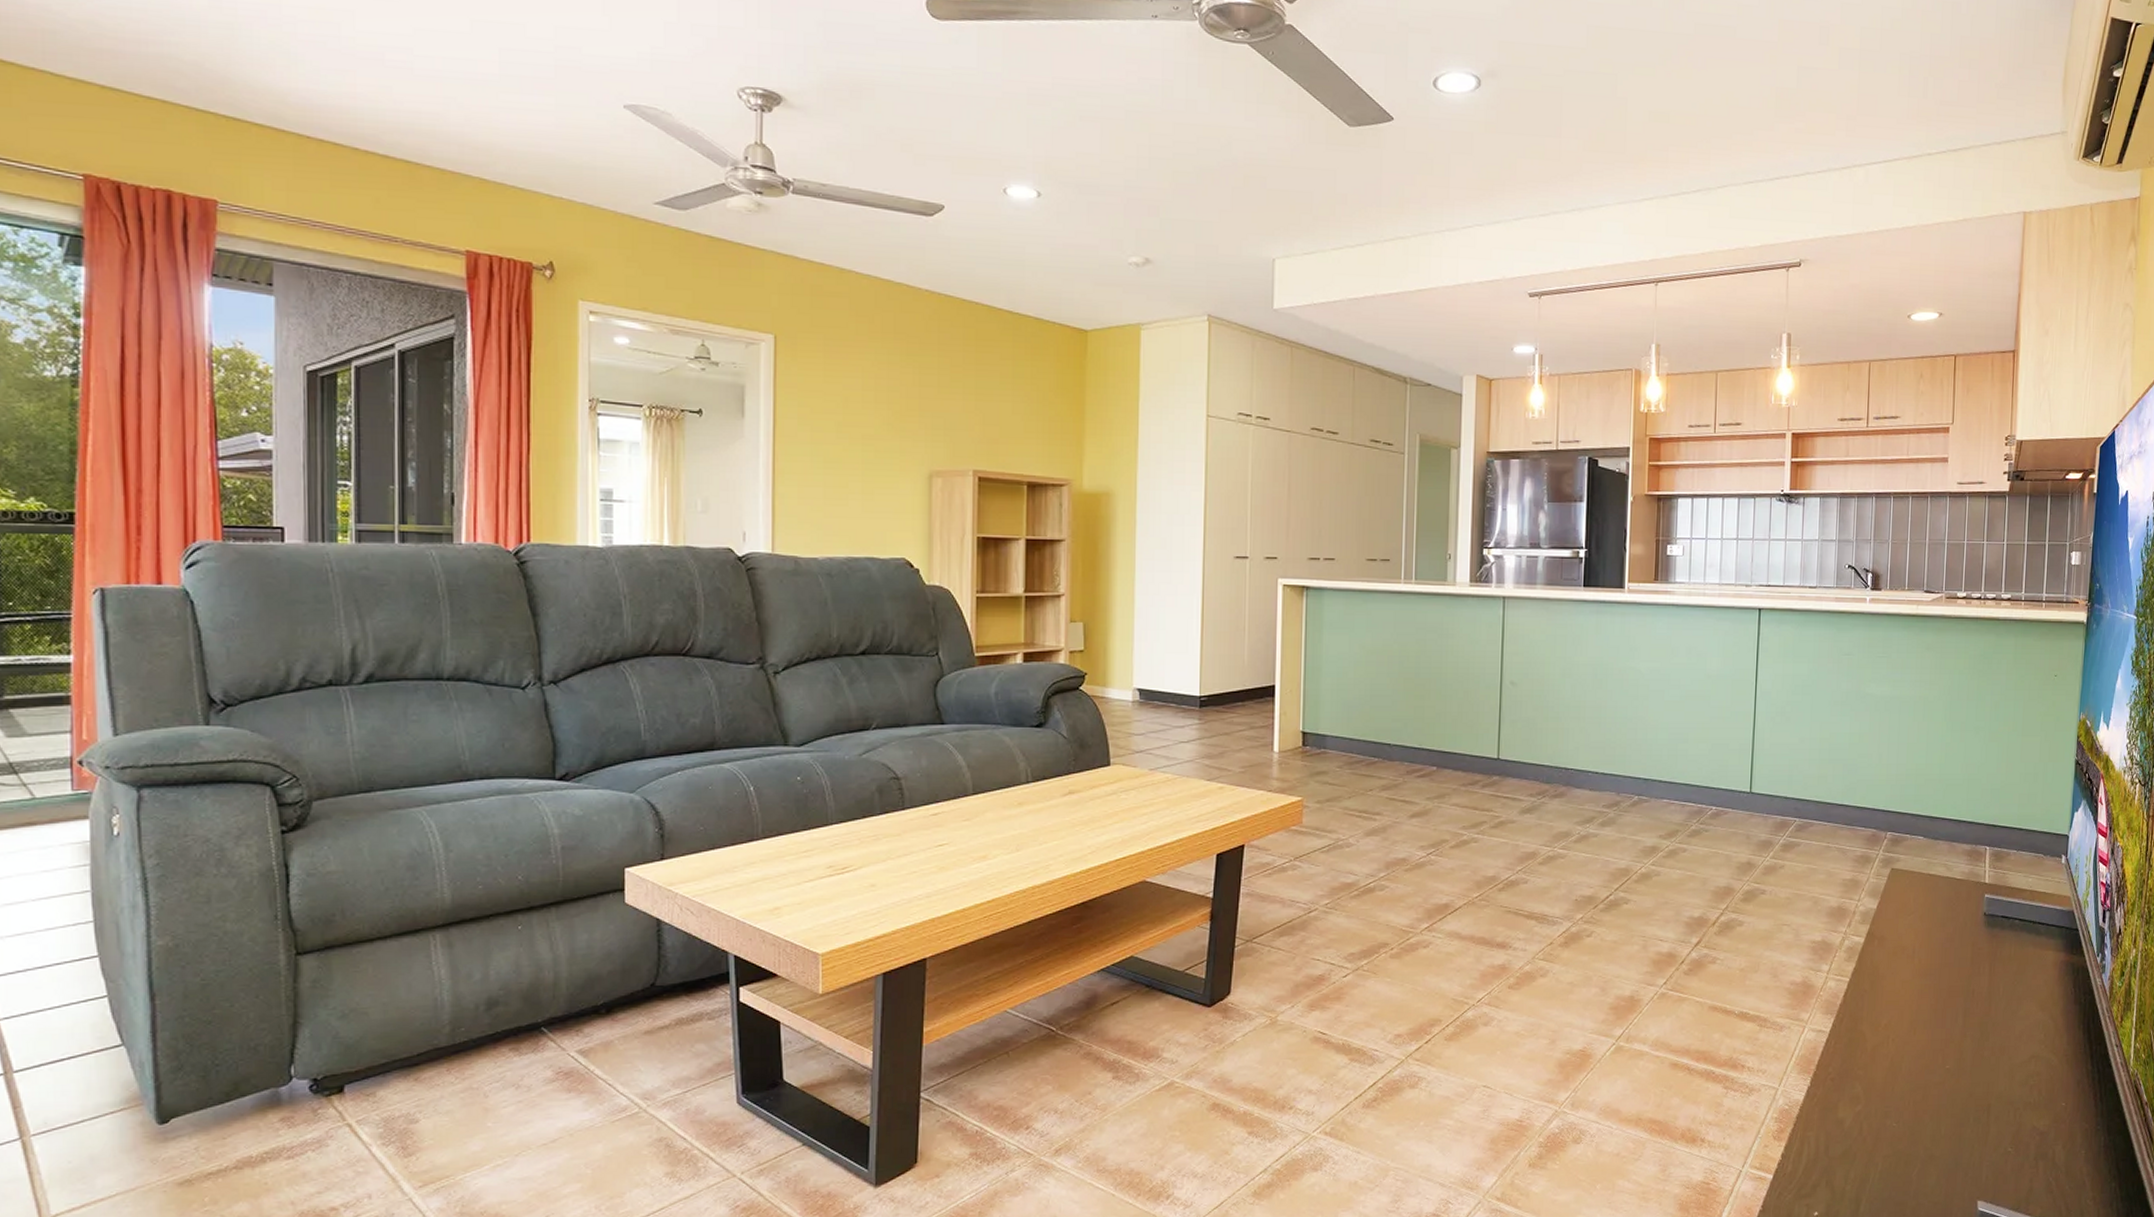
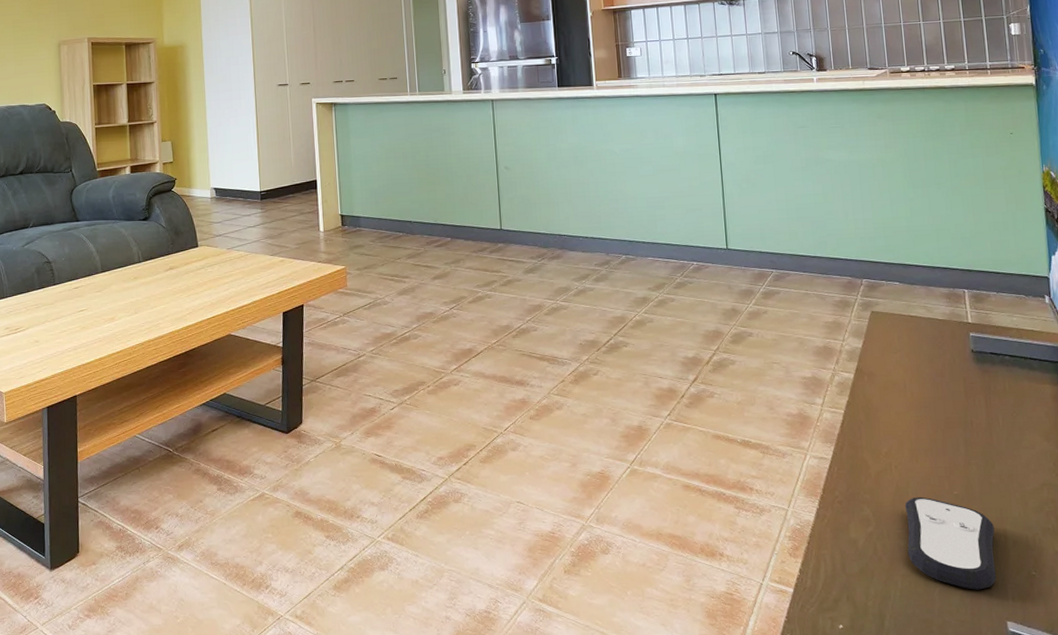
remote control: none [1892,1071,1979,1169] -> present [904,496,997,590]

